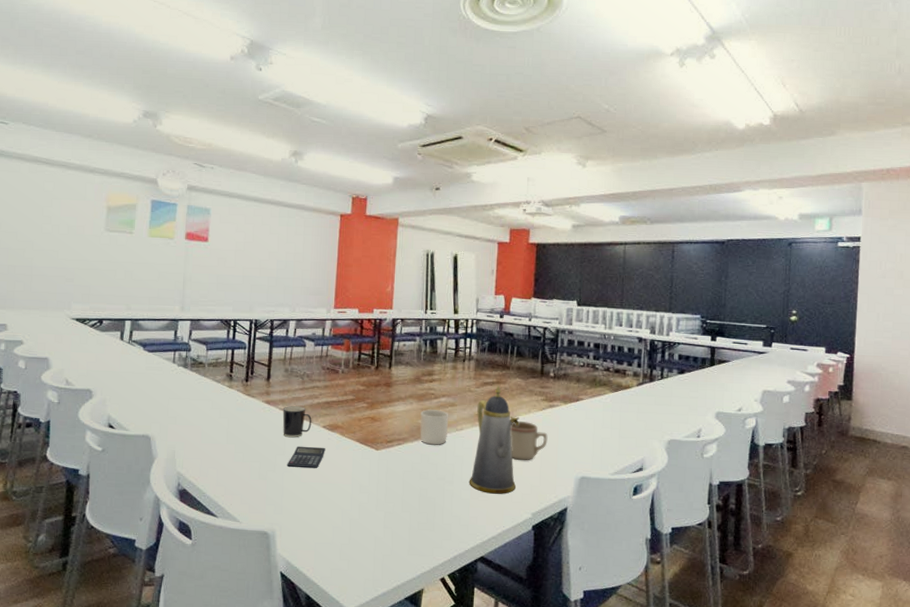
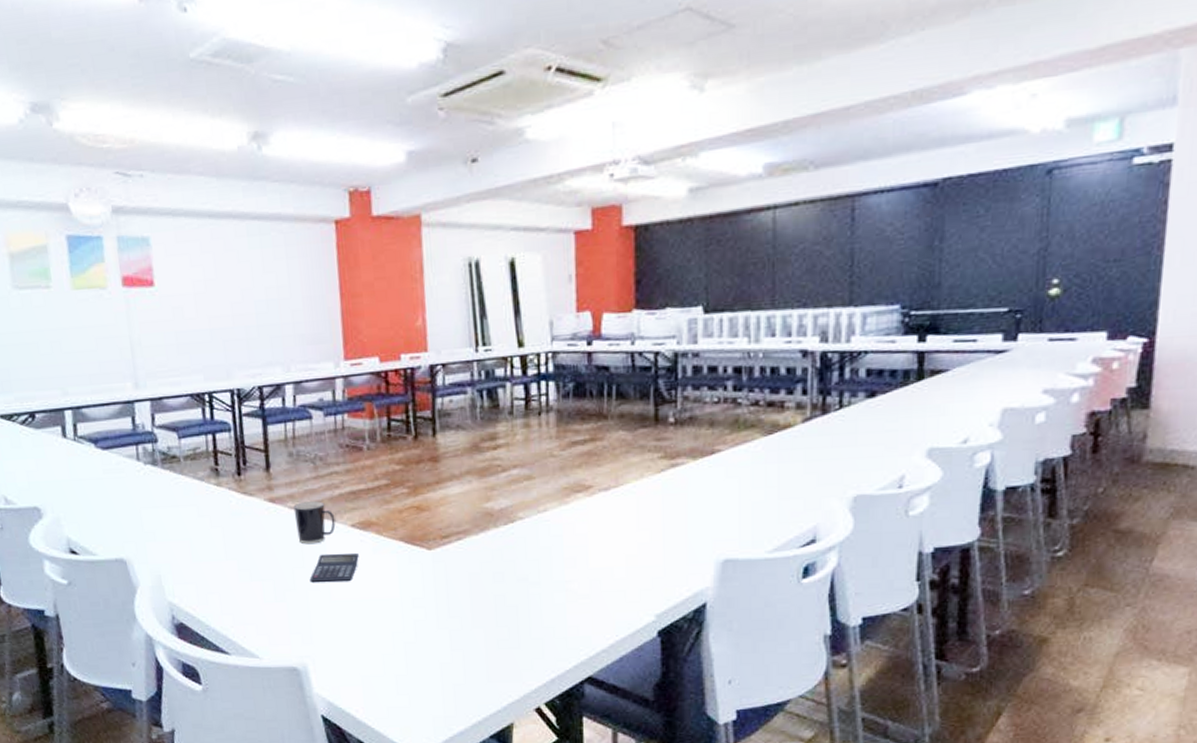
mug: present [419,409,449,446] -> none [484,487,526,537]
coffee pot: present [469,385,520,494] -> none [562,443,630,594]
mug: present [509,421,548,461] -> none [614,491,671,546]

